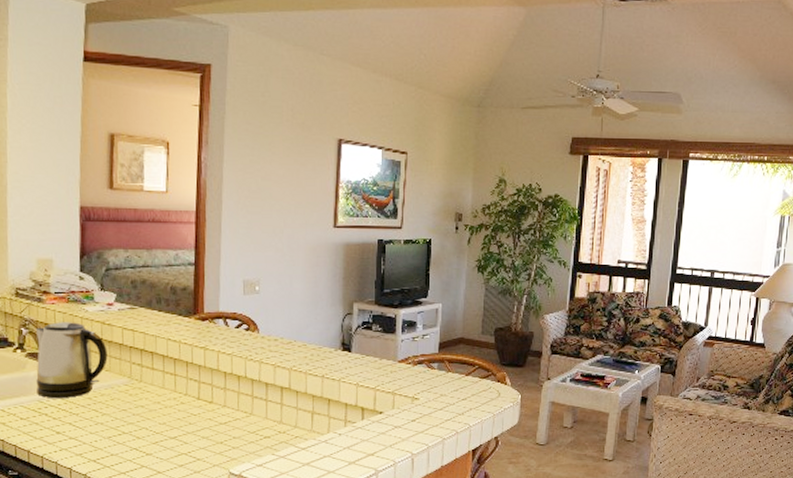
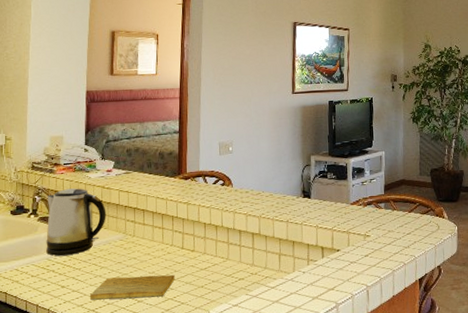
cutting board: none [90,426,190,451] -> present [90,275,175,300]

